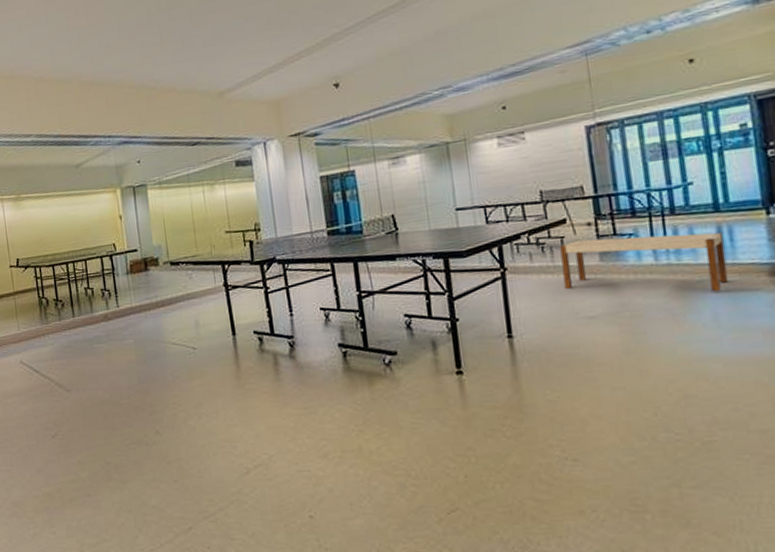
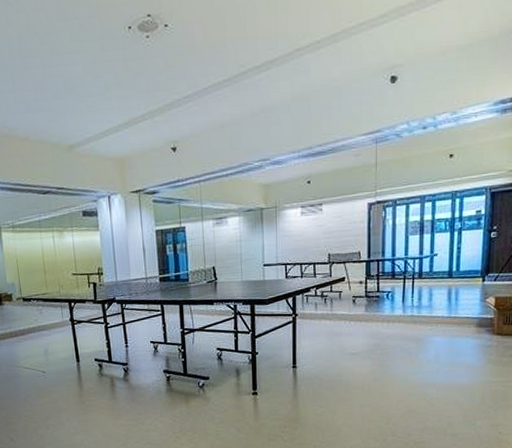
bench: present [559,232,729,292] -> none [338,293,451,337]

